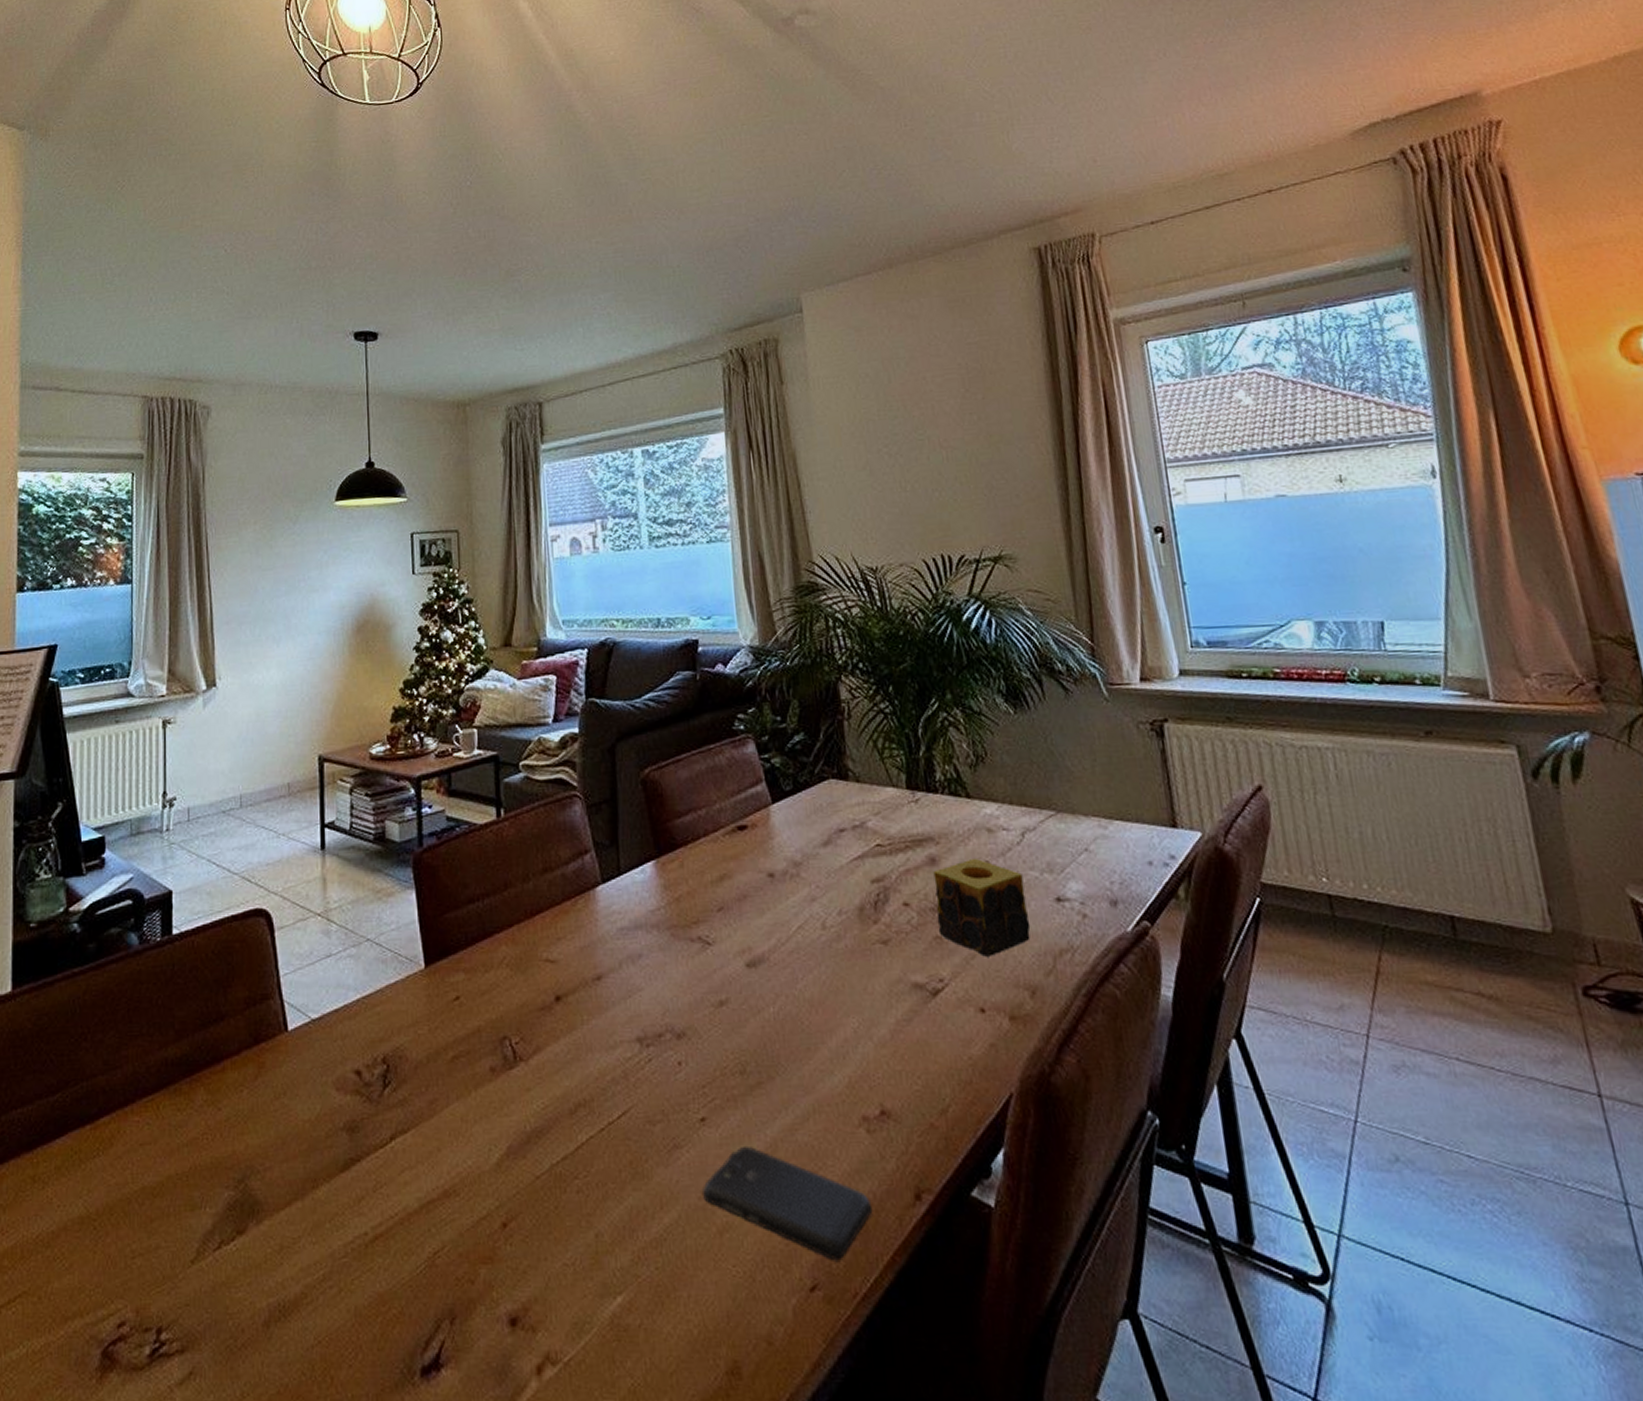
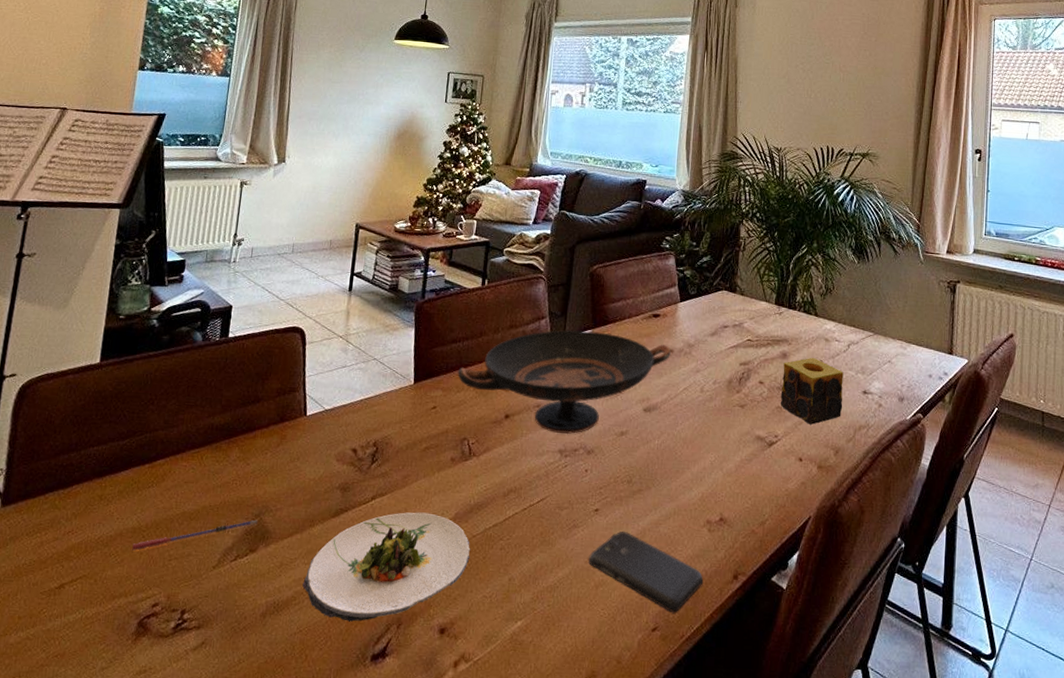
pen: none [82,1187,242,1250] -> present [132,519,258,551]
salad plate: none [314,1150,537,1321] -> present [302,512,471,622]
decorative bowl: none [482,861,771,1014] -> present [457,330,671,435]

